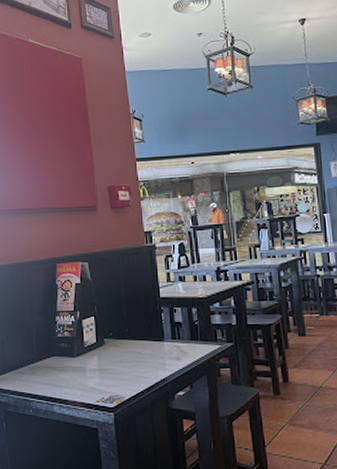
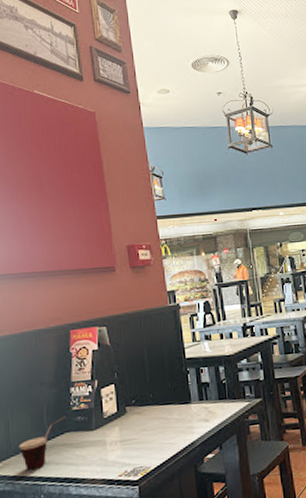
cup: none [12,341,52,386] -> present [19,415,67,470]

